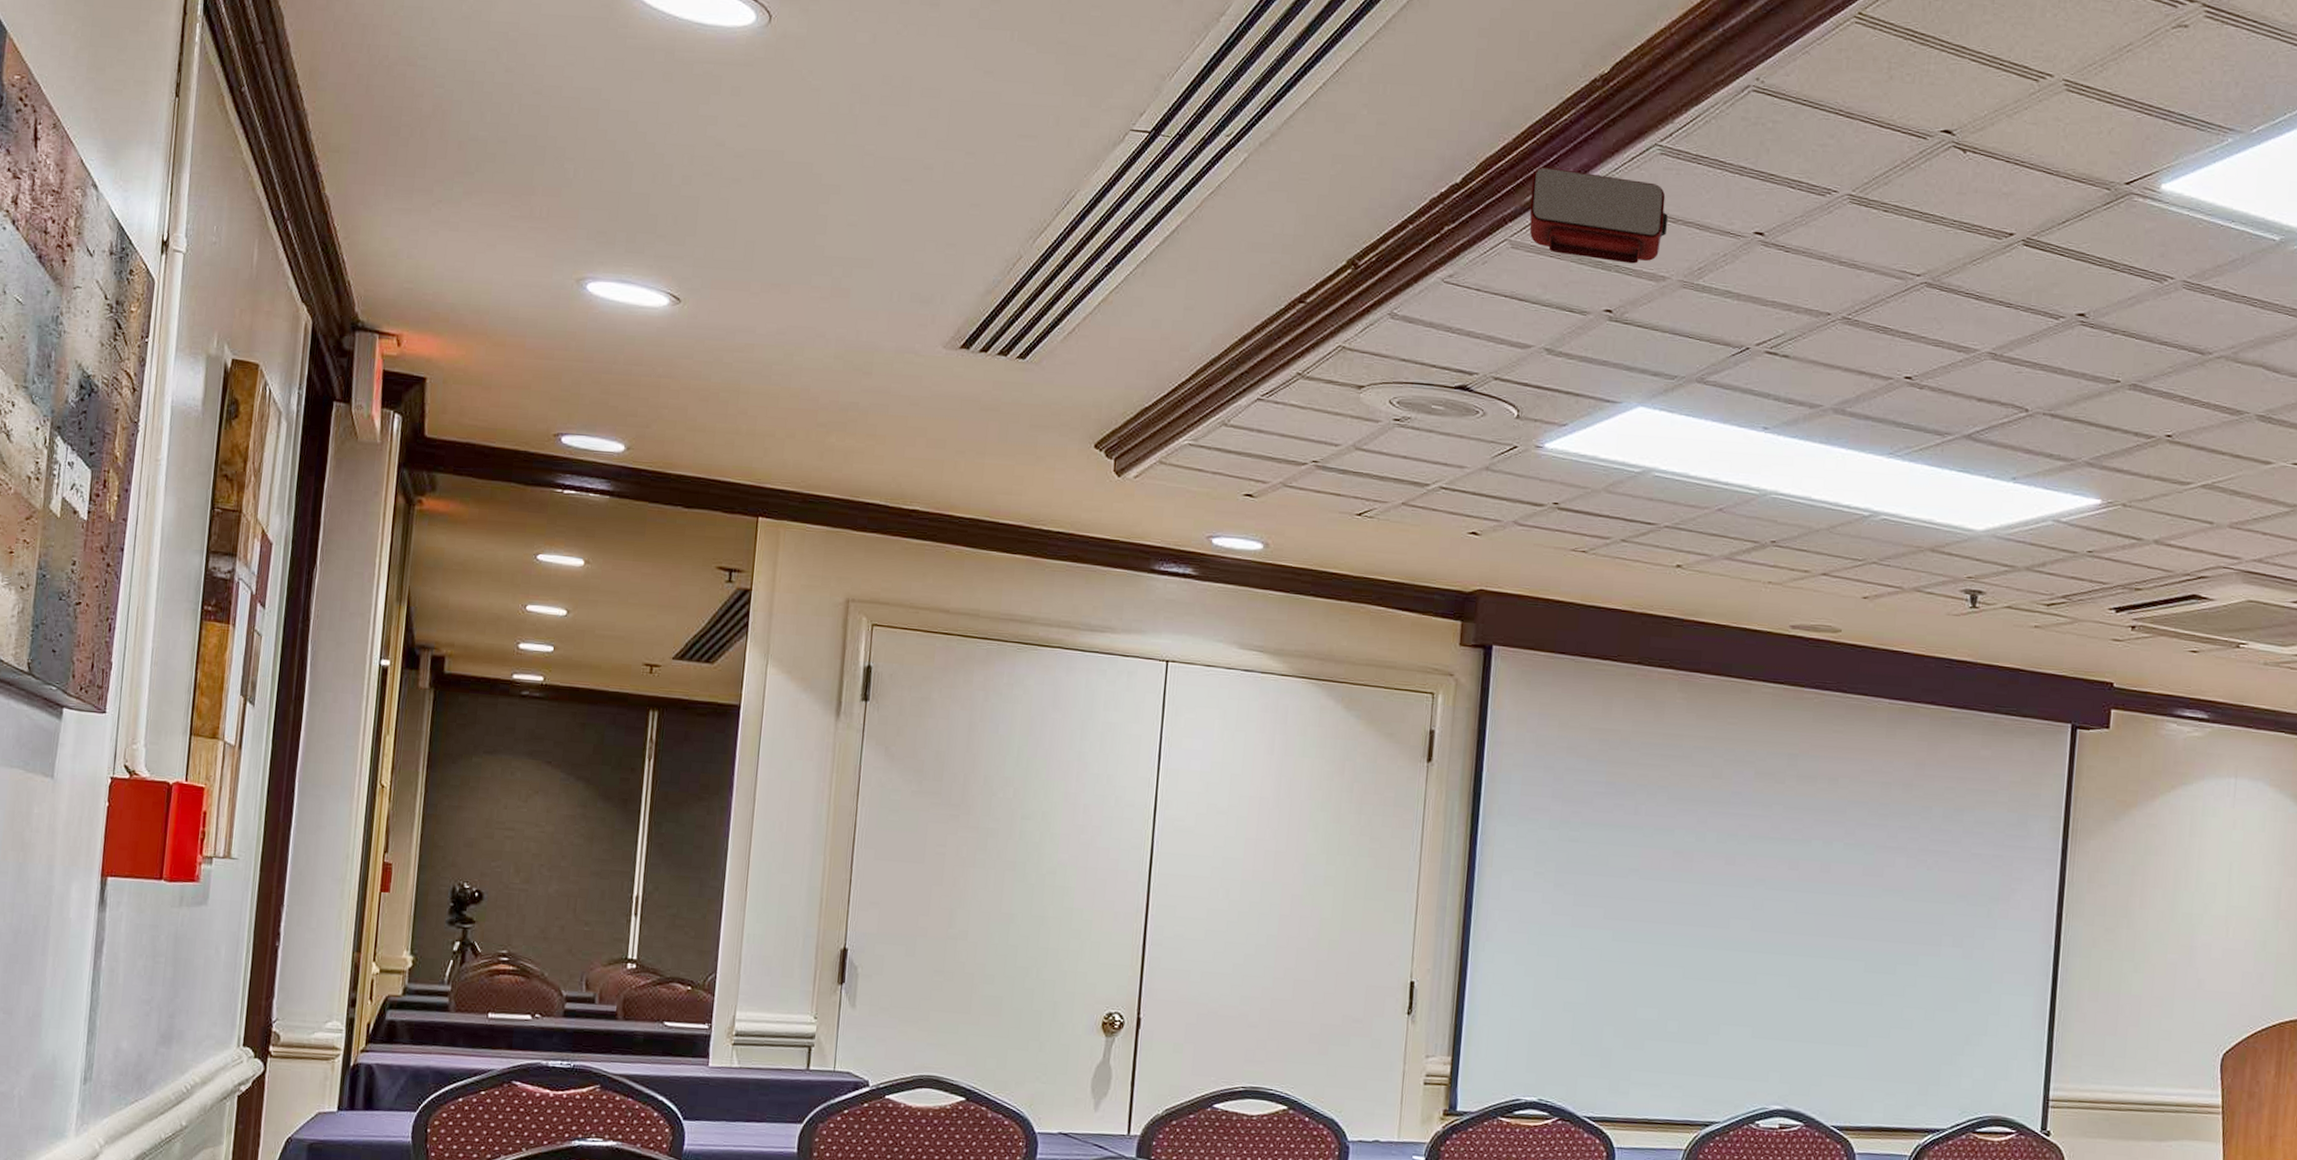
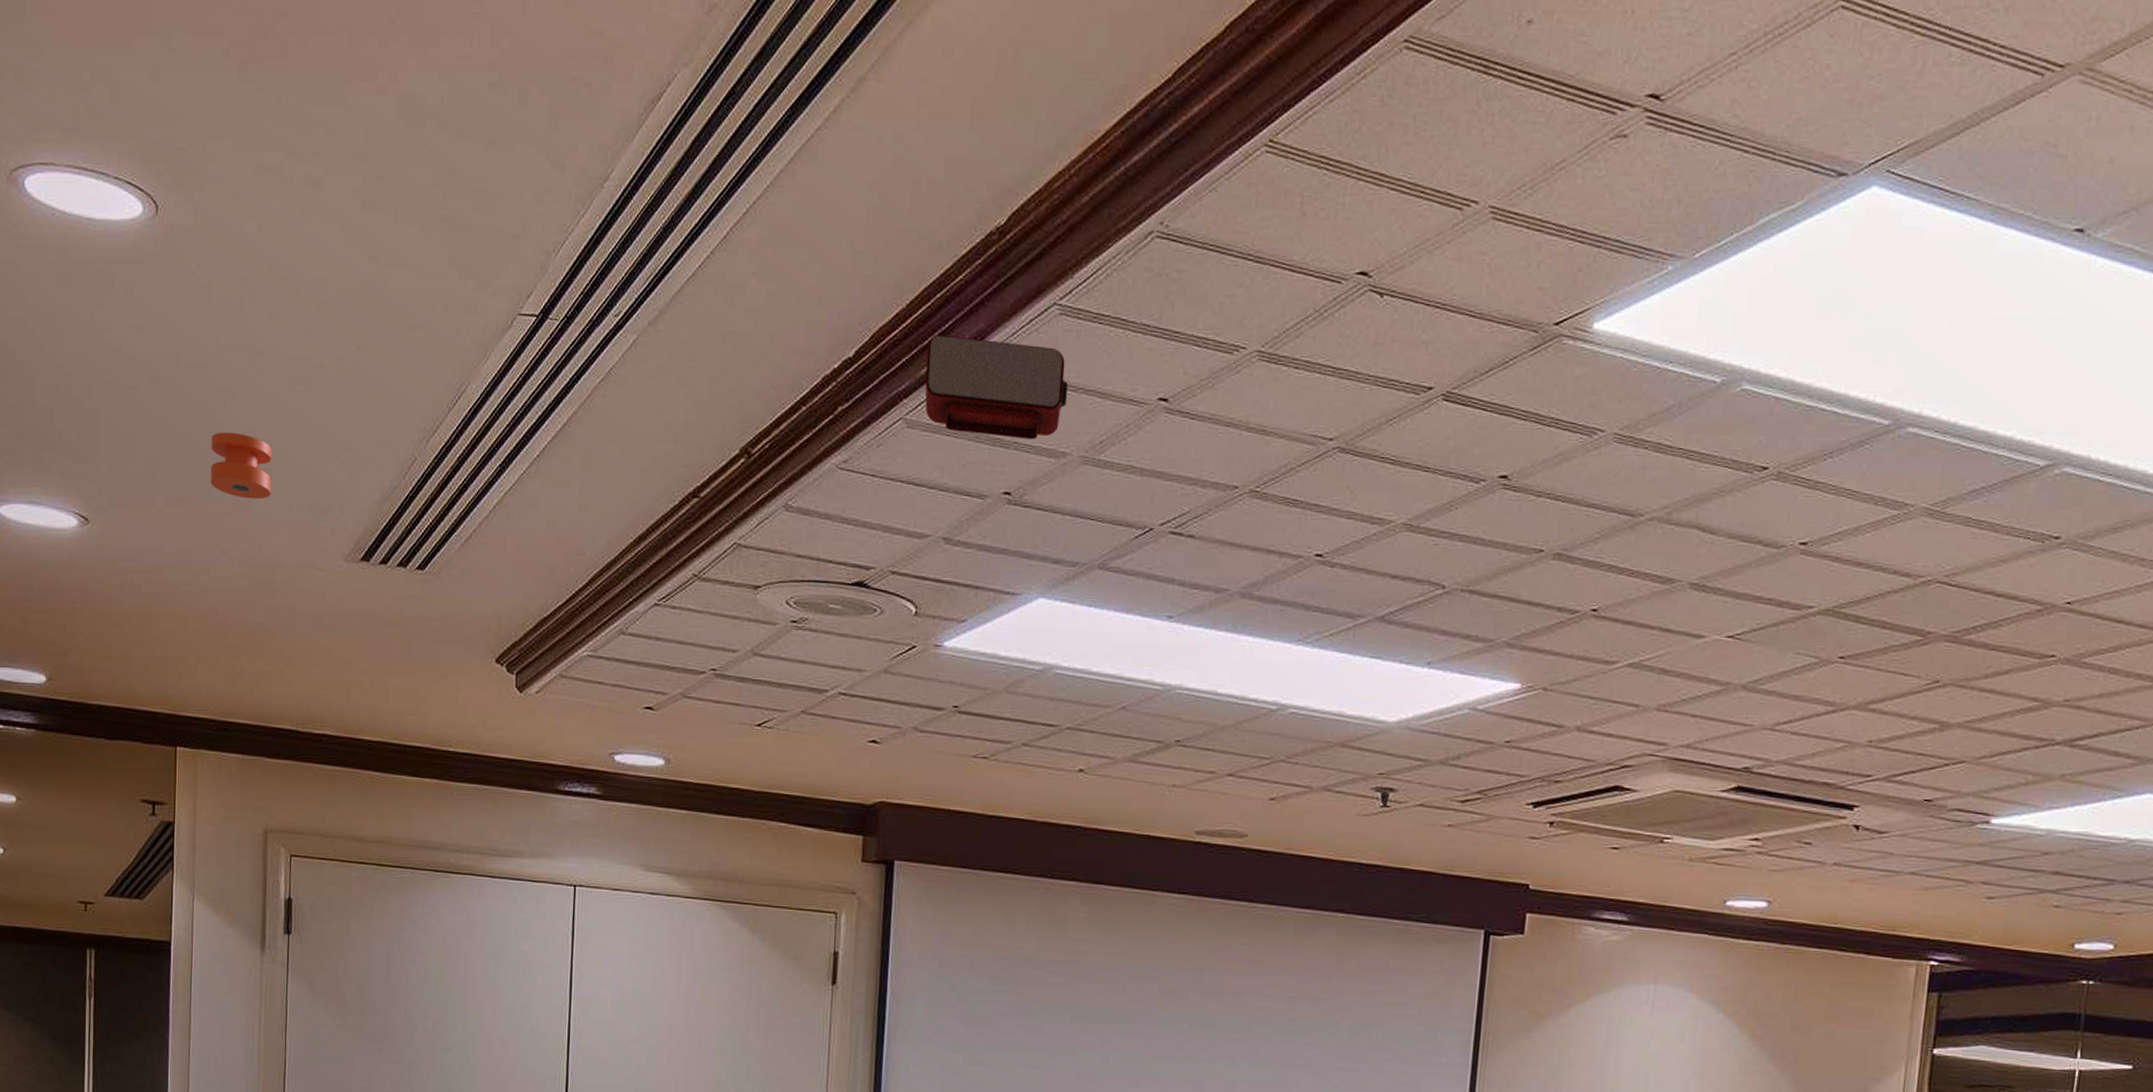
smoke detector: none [809,223,875,288] -> present [210,432,272,500]

